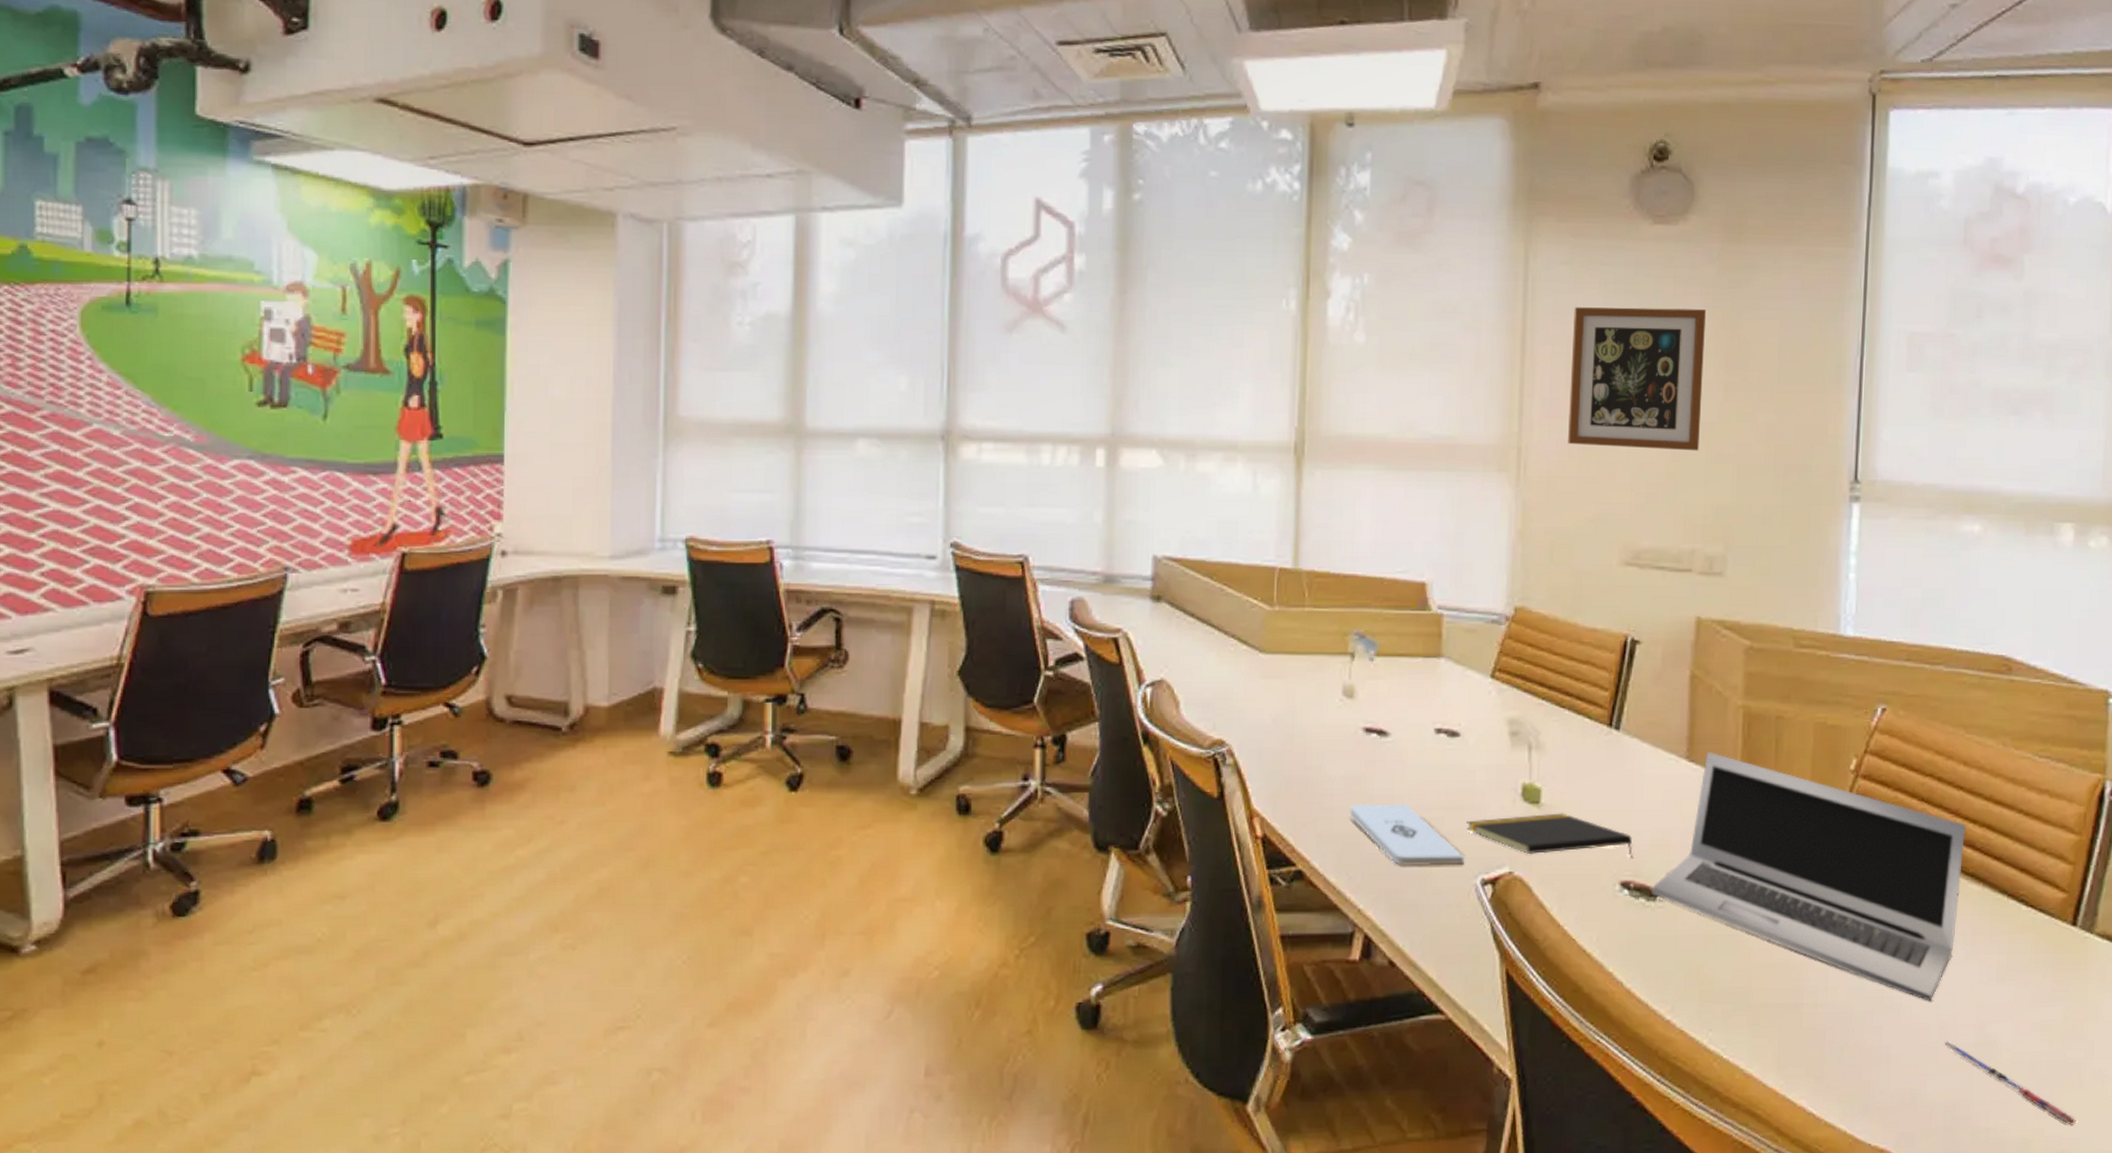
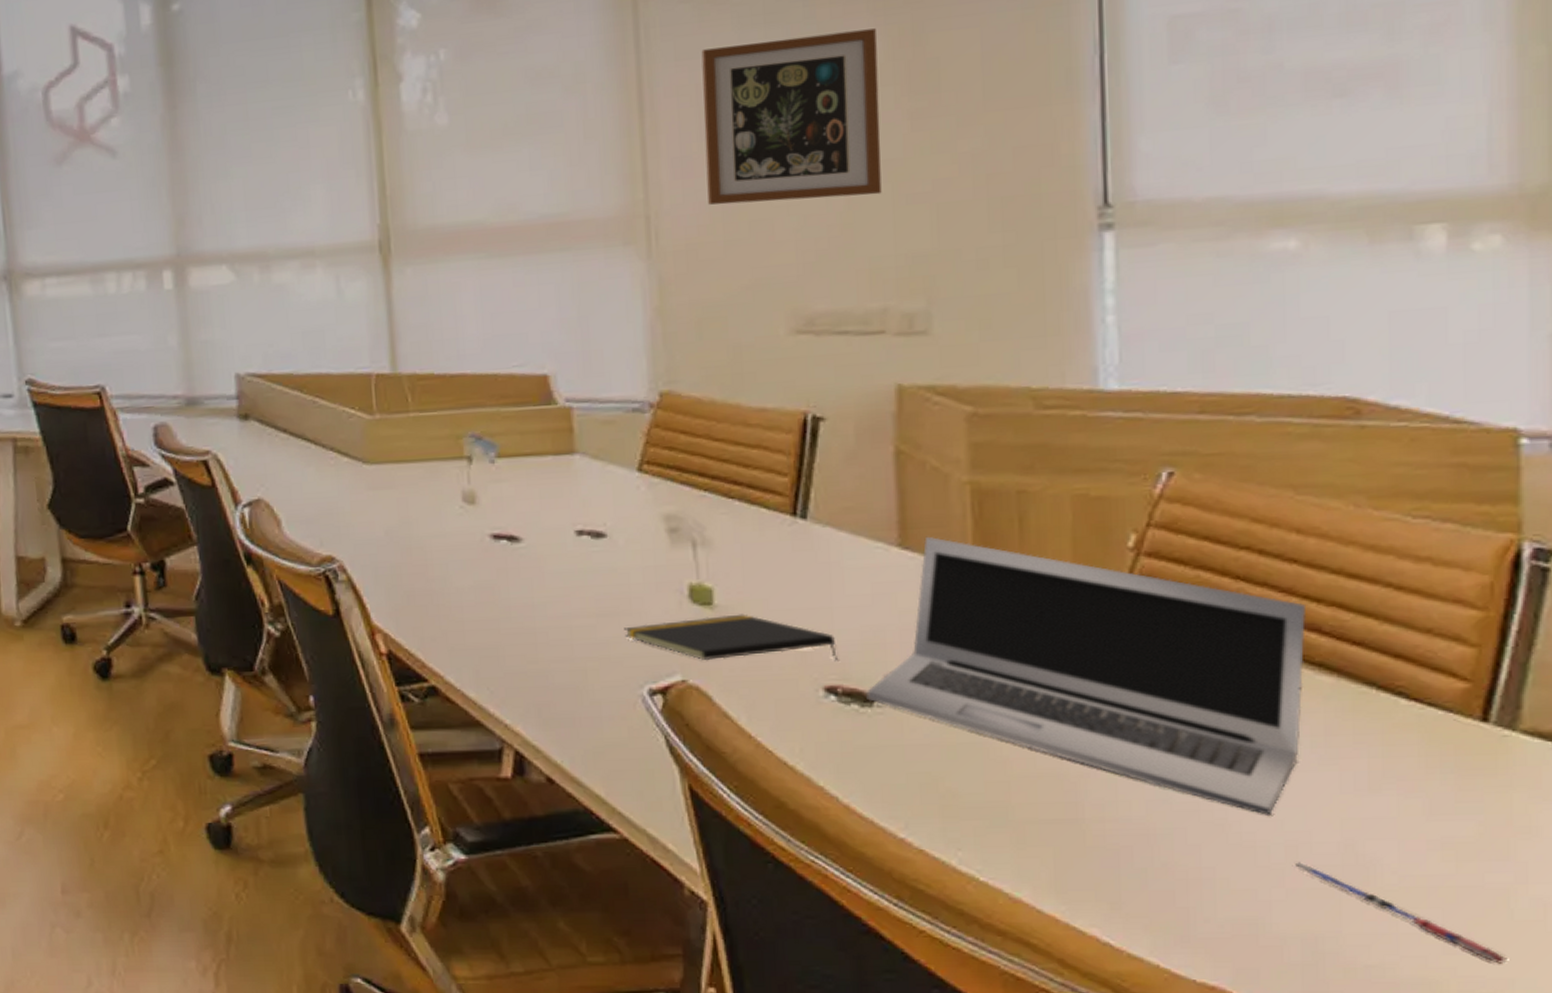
notepad: present [1349,804,1464,865] -> none [483,612,625,677]

